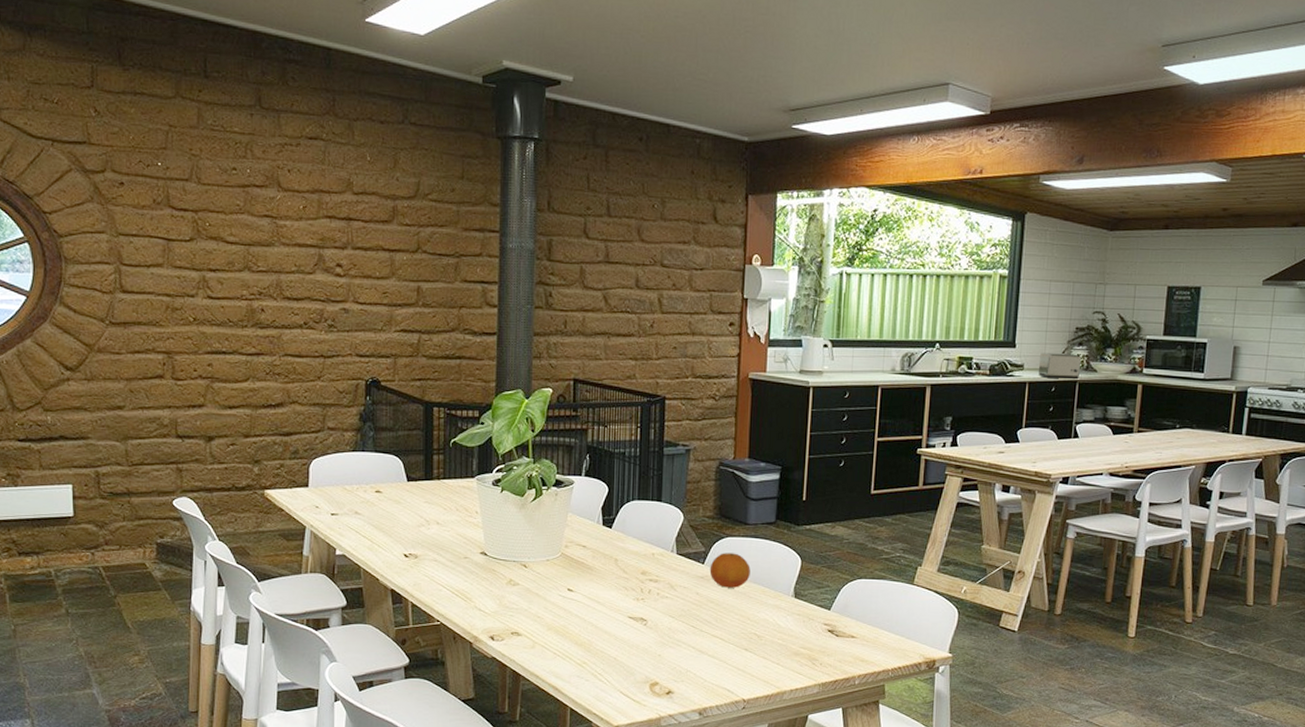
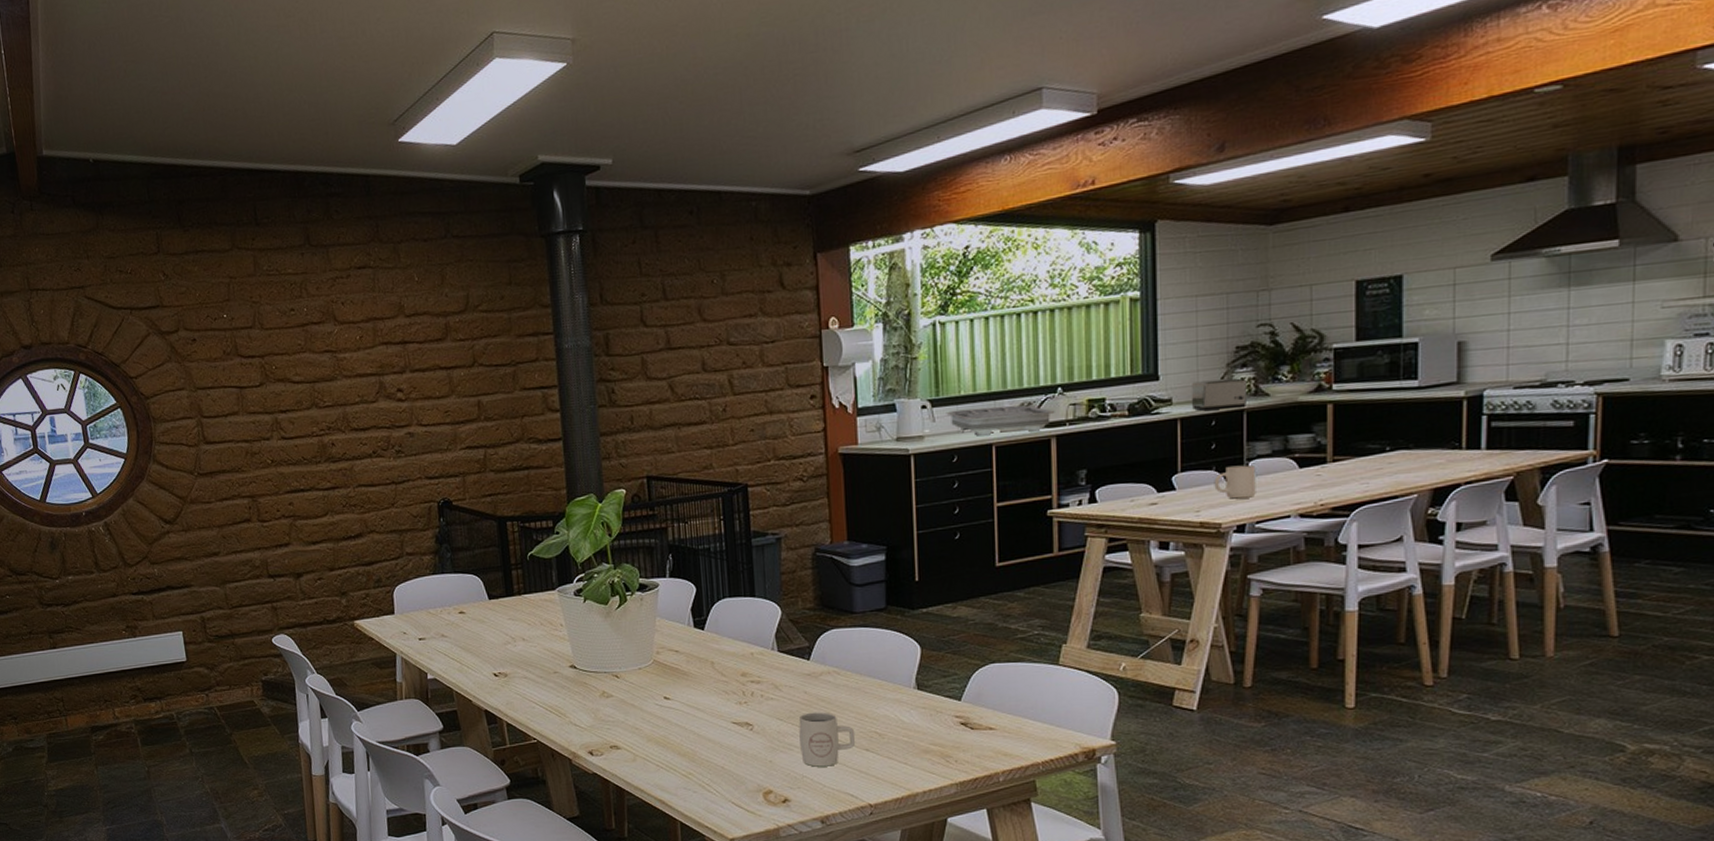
mug: none [687,612,737,663] -> present [798,712,856,767]
fruit: present [709,553,750,588] -> none [816,645,863,684]
dish rack: none [843,352,932,380] -> present [946,405,1055,436]
cup: none [1049,427,1081,455] -> present [1214,464,1256,499]

